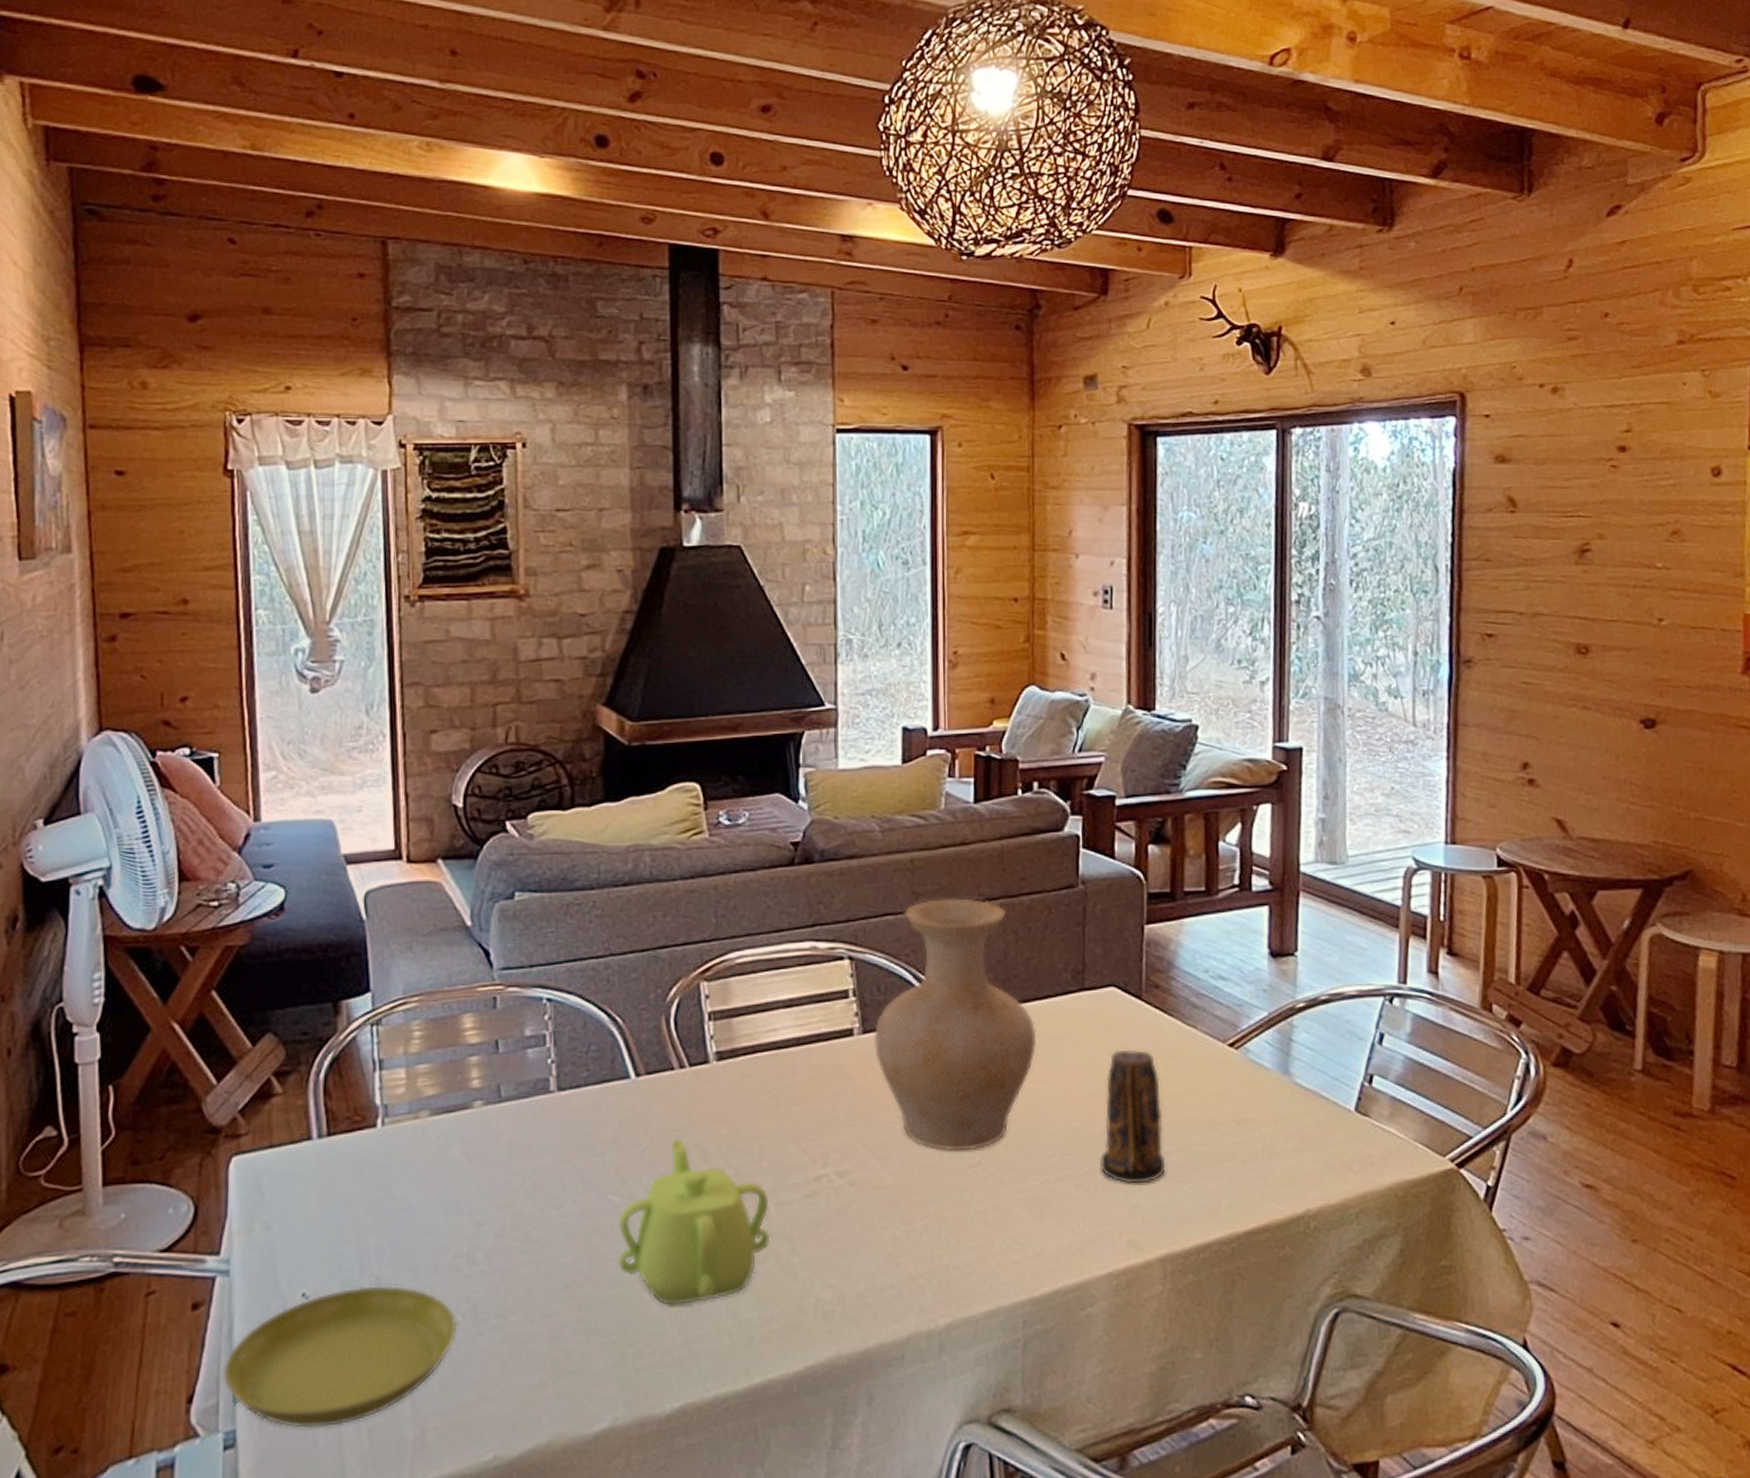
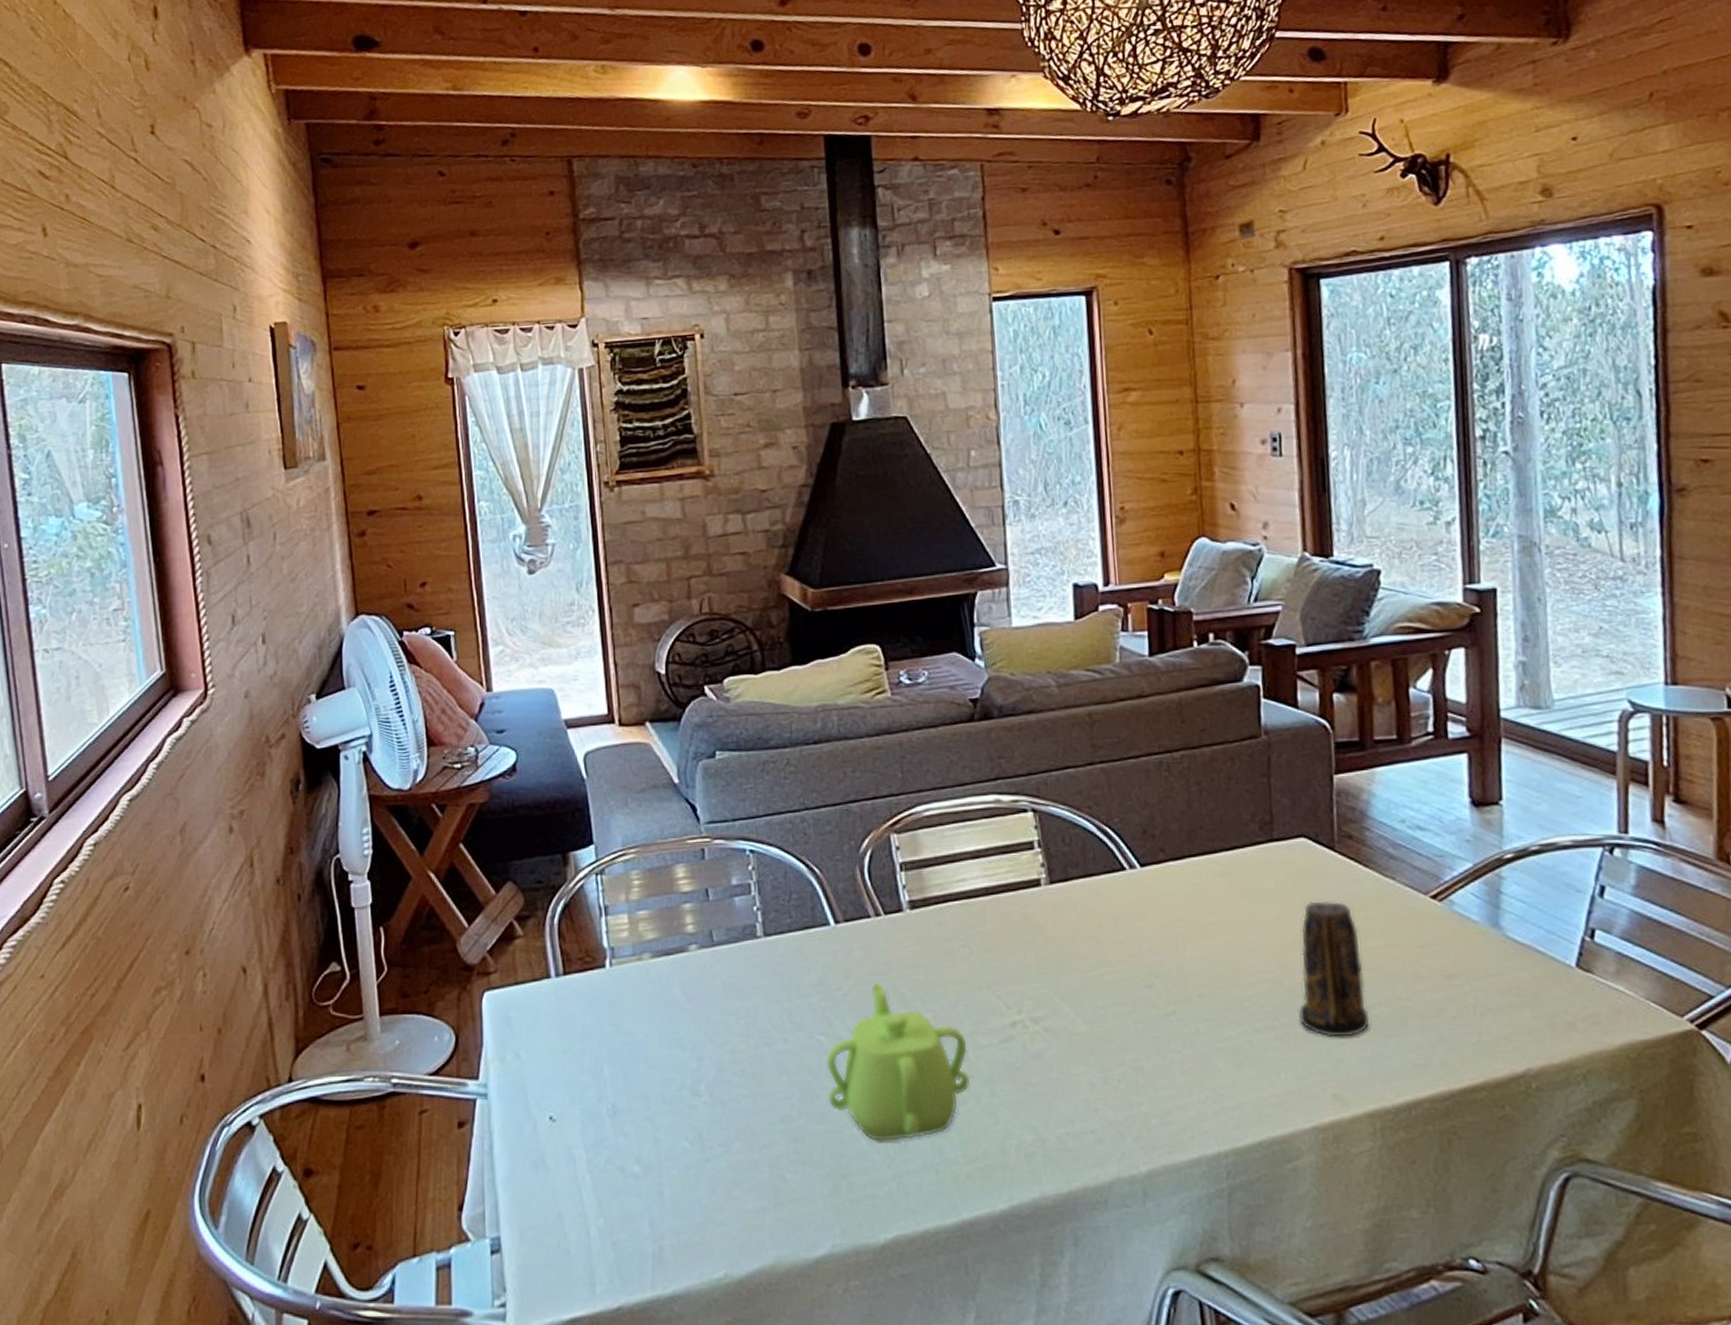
saucer: present [222,1285,458,1429] -> none [486,1112,686,1239]
vase: present [874,898,1037,1152] -> none [1061,750,1227,1001]

